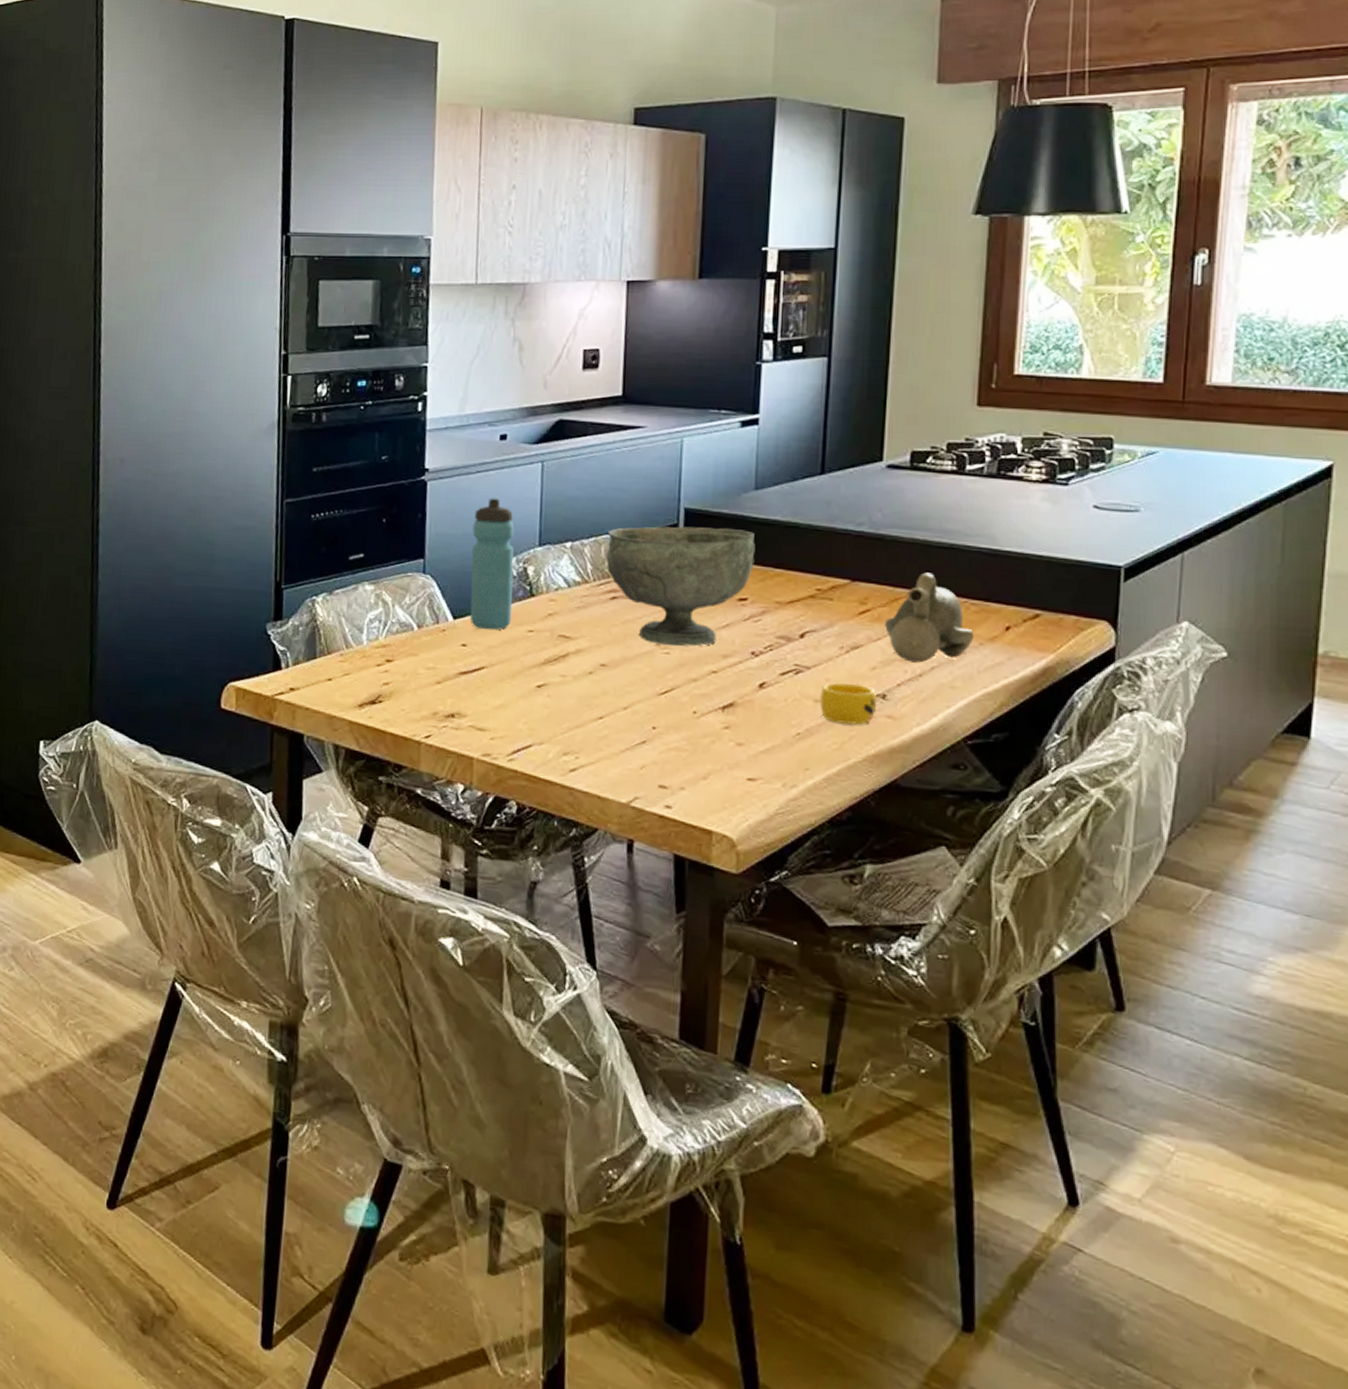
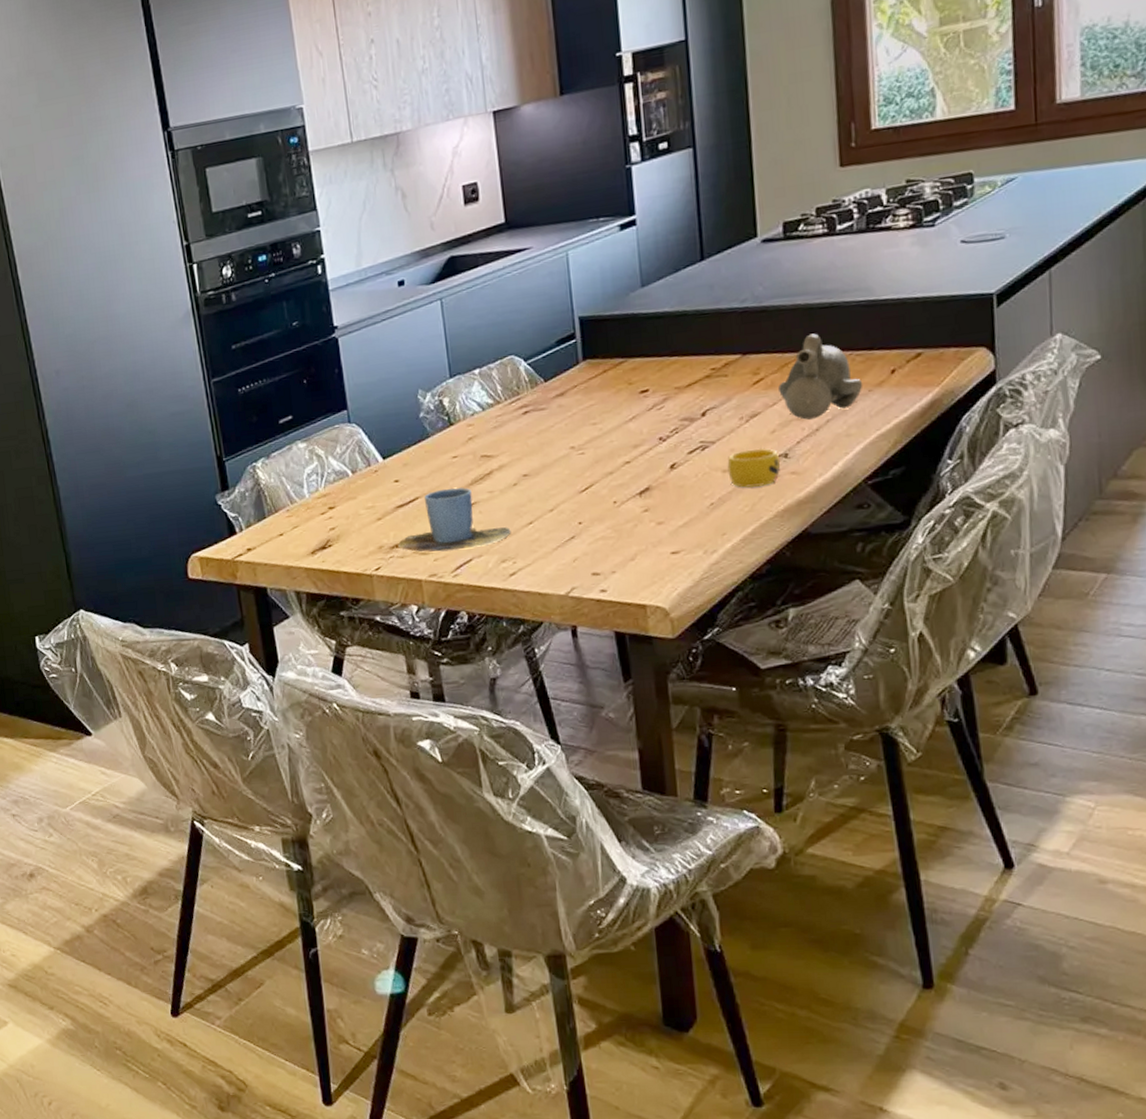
cup: none [454,663,579,734] -> present [398,488,511,553]
water bottle: present [469,498,515,630] -> none [386,341,436,464]
decorative bowl: present [606,526,756,647] -> none [512,326,651,447]

